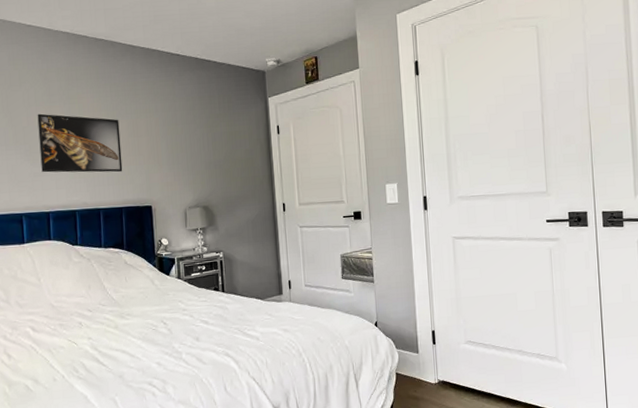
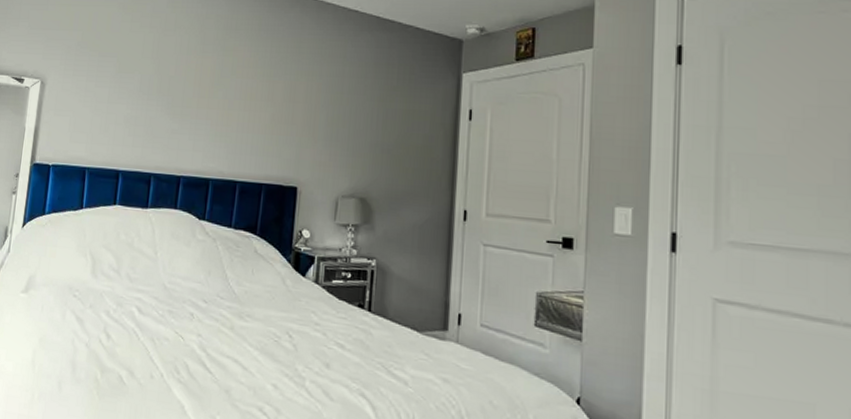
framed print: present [37,113,123,173] -> none [180,63,276,142]

